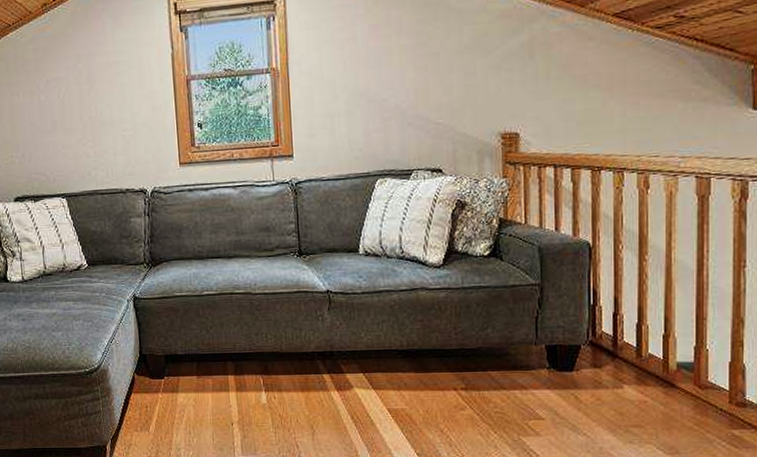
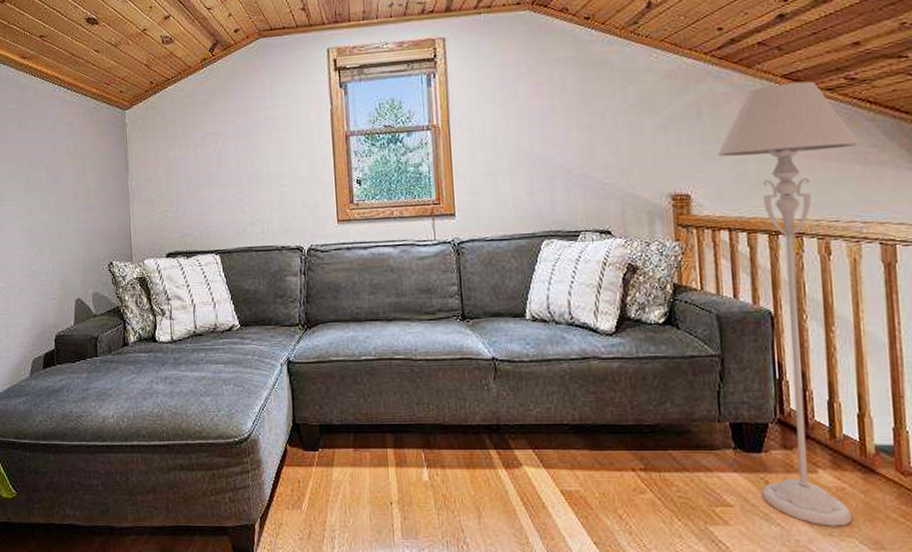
floor lamp: none [548,19,683,435] -> present [718,81,859,527]

